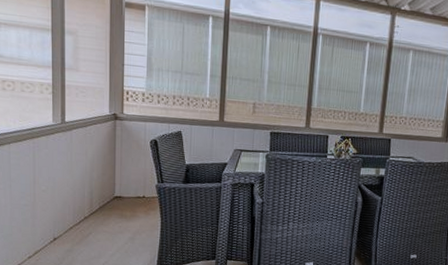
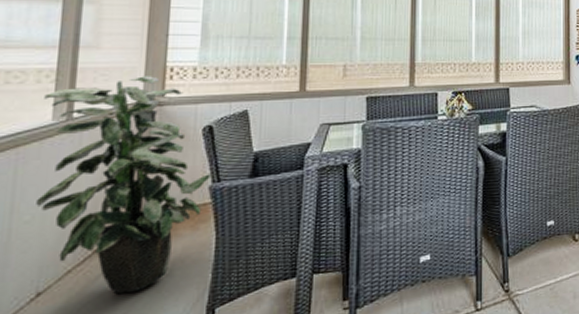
indoor plant: none [46,96,157,250] -> present [36,76,211,295]

